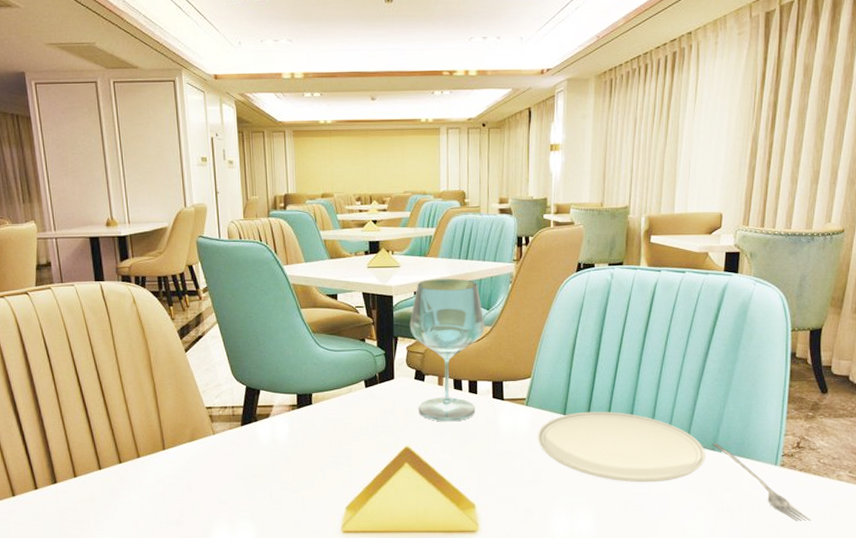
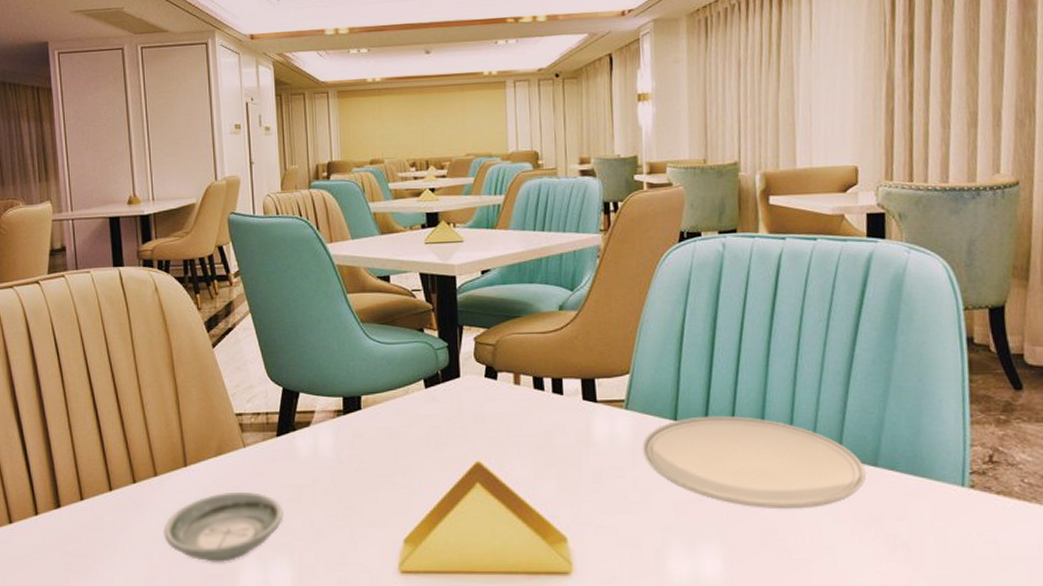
saucer: none [146,470,247,526] -> present [163,491,284,562]
wine glass: present [410,279,485,422] -> none [477,254,569,431]
fork: present [711,443,811,522] -> none [872,456,1021,565]

